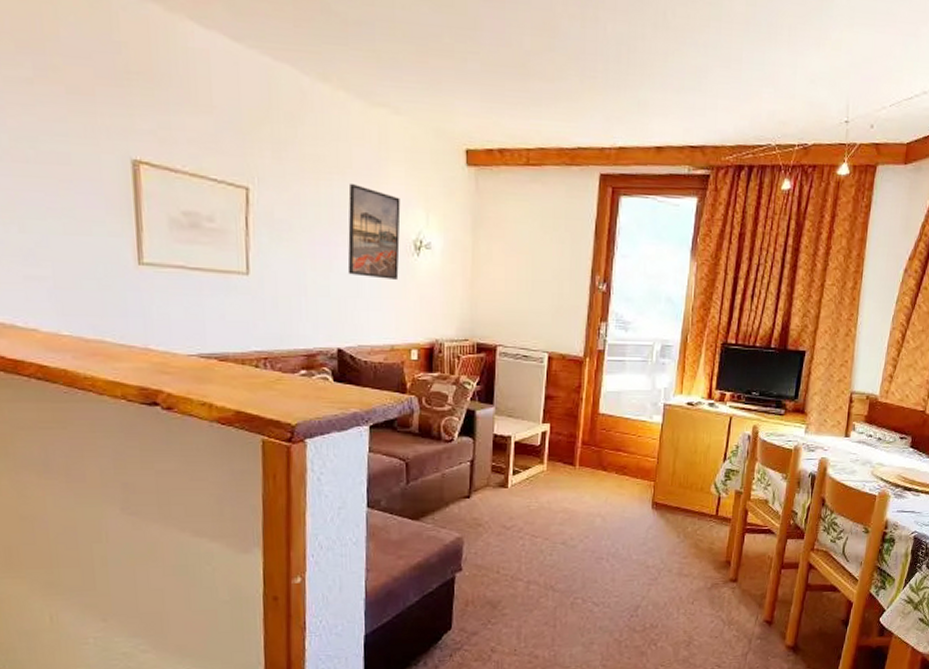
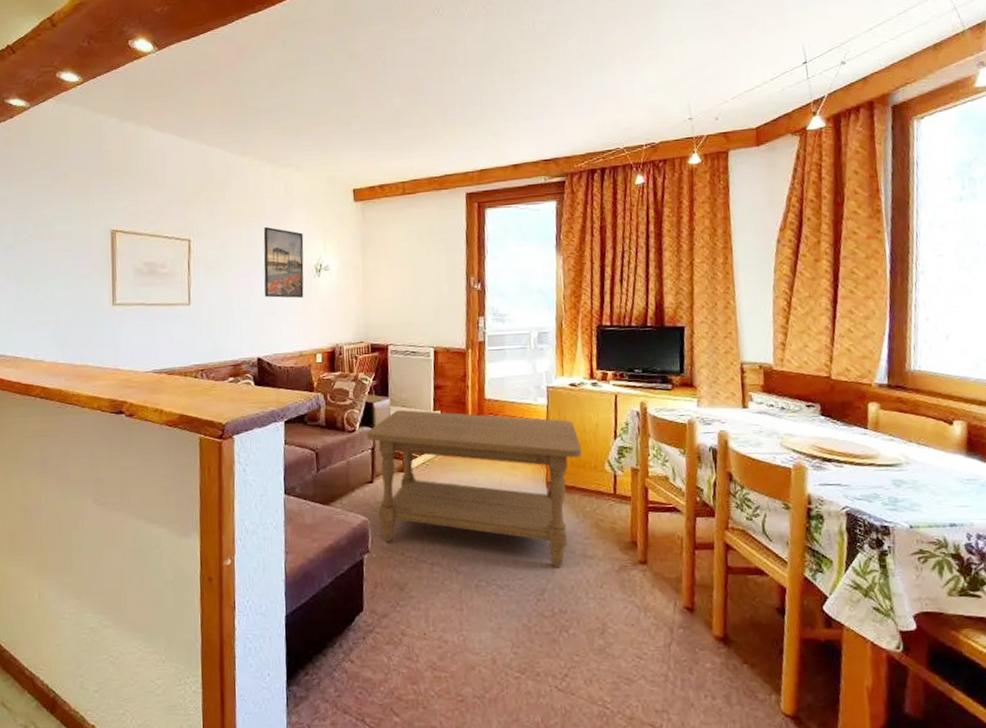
coffee table: none [466,421,691,586] -> present [367,410,582,568]

